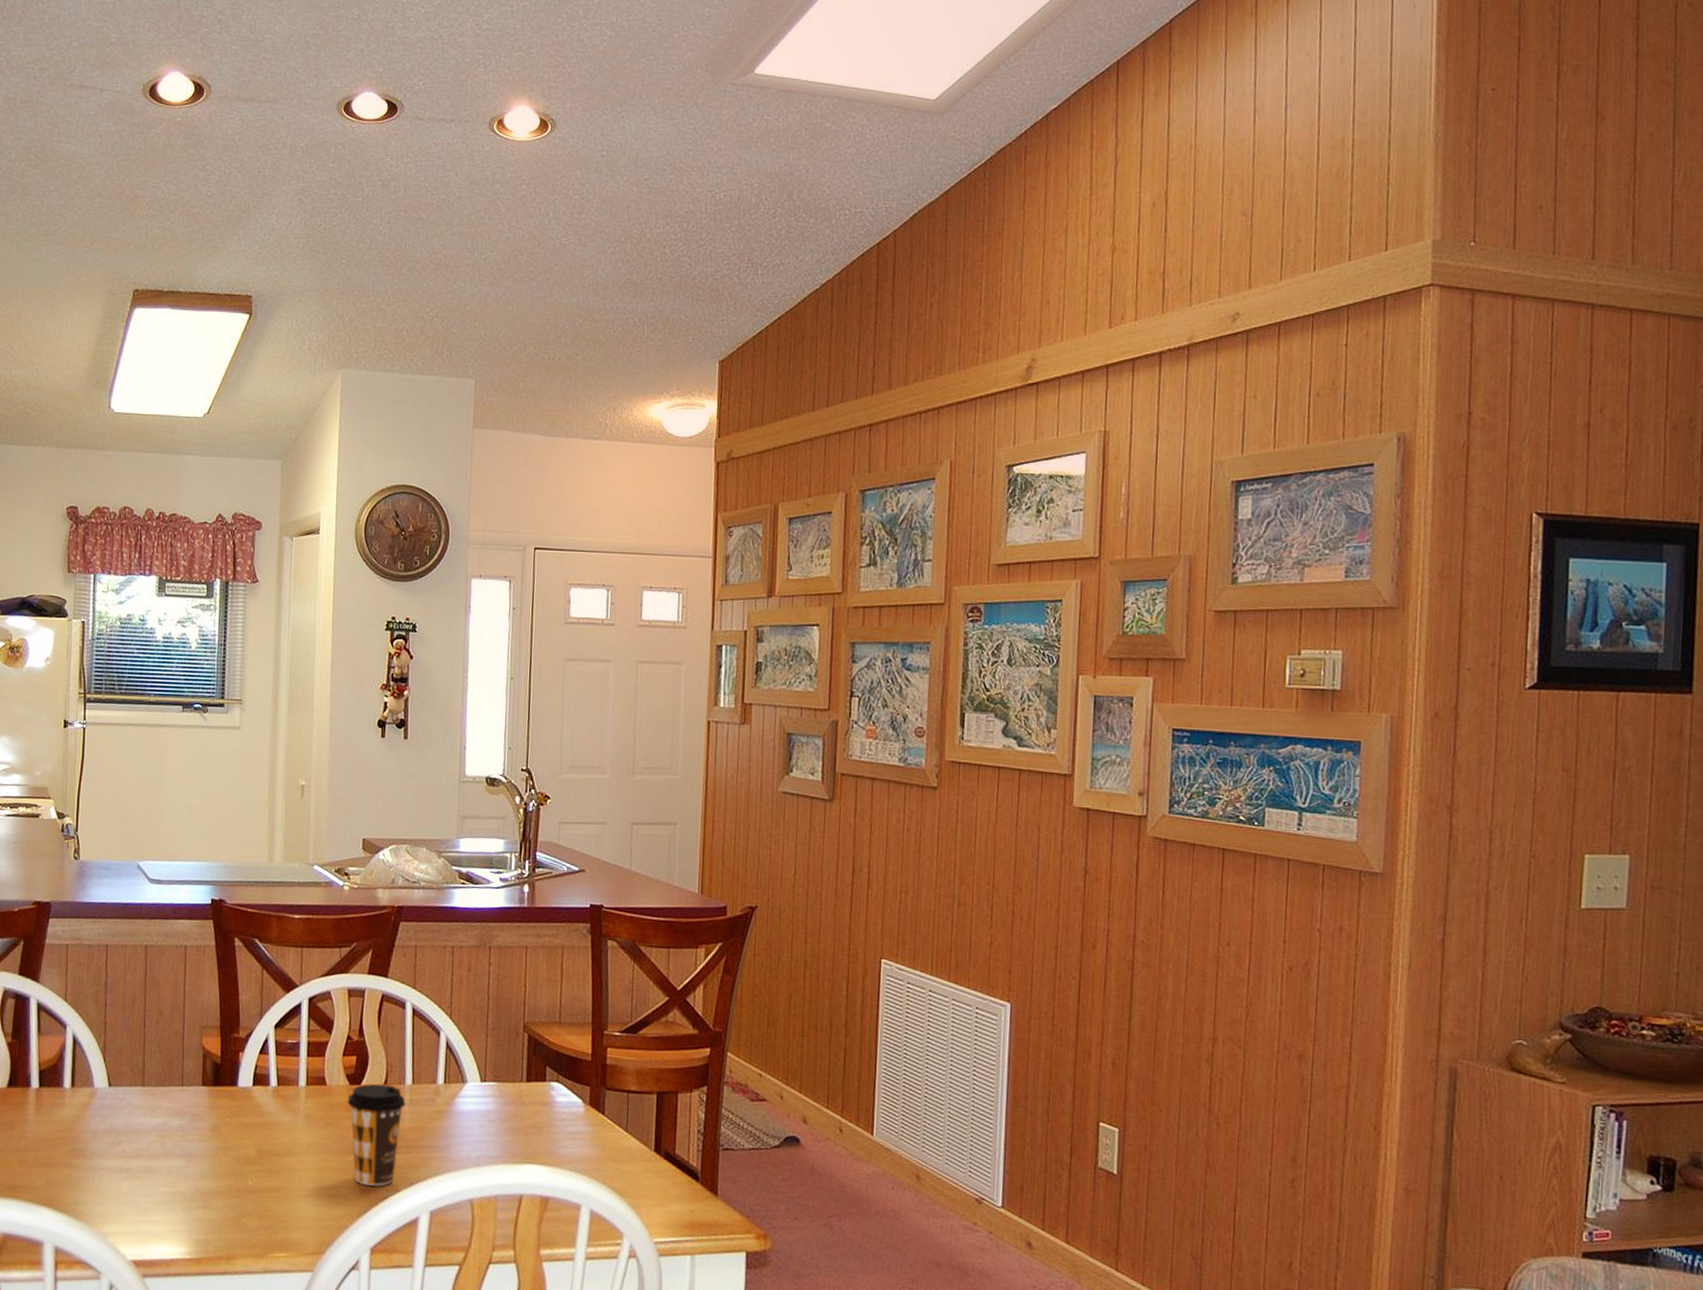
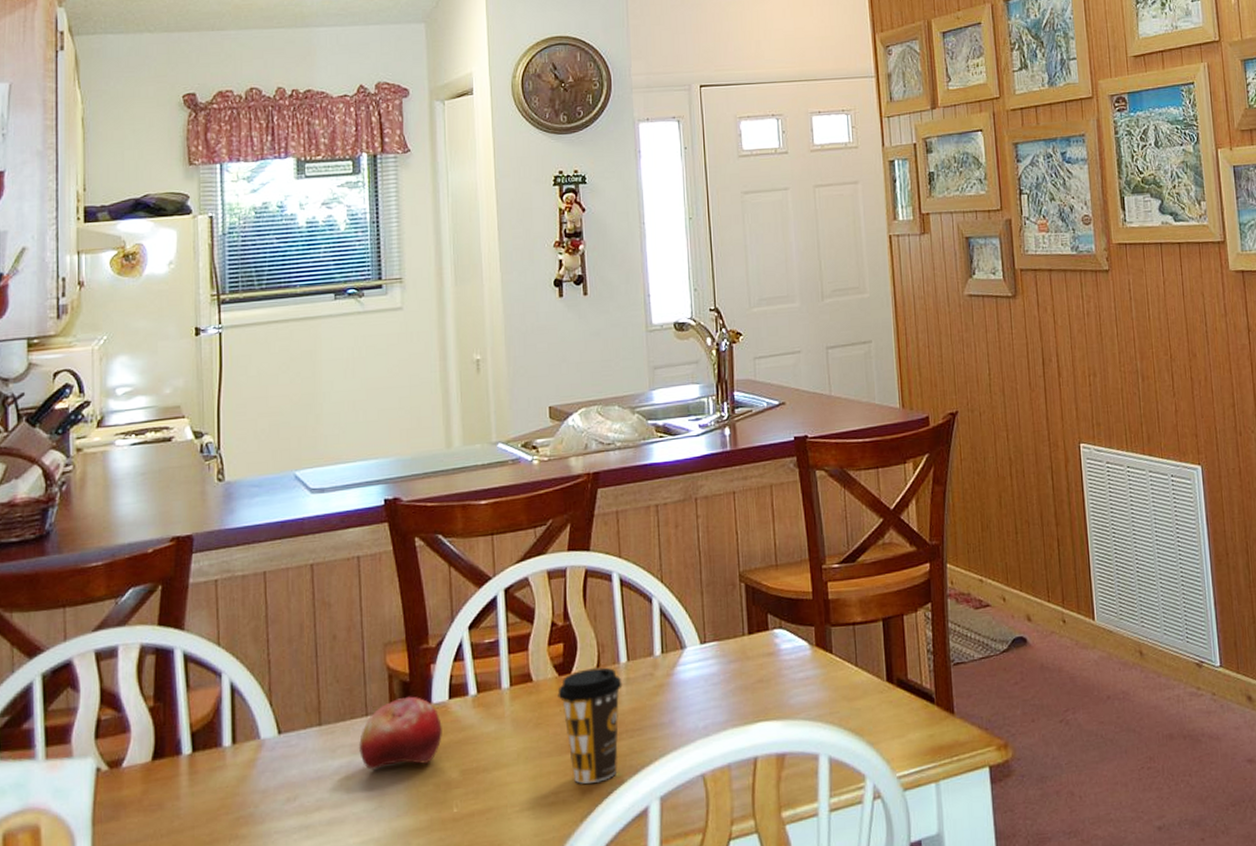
fruit: none [173,1076,245,1138] -> present [358,696,442,770]

